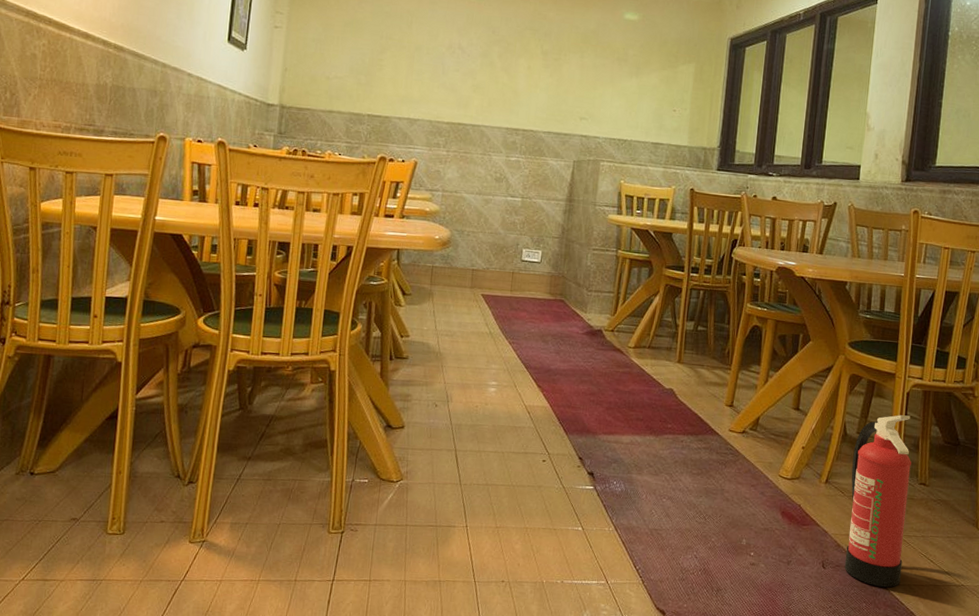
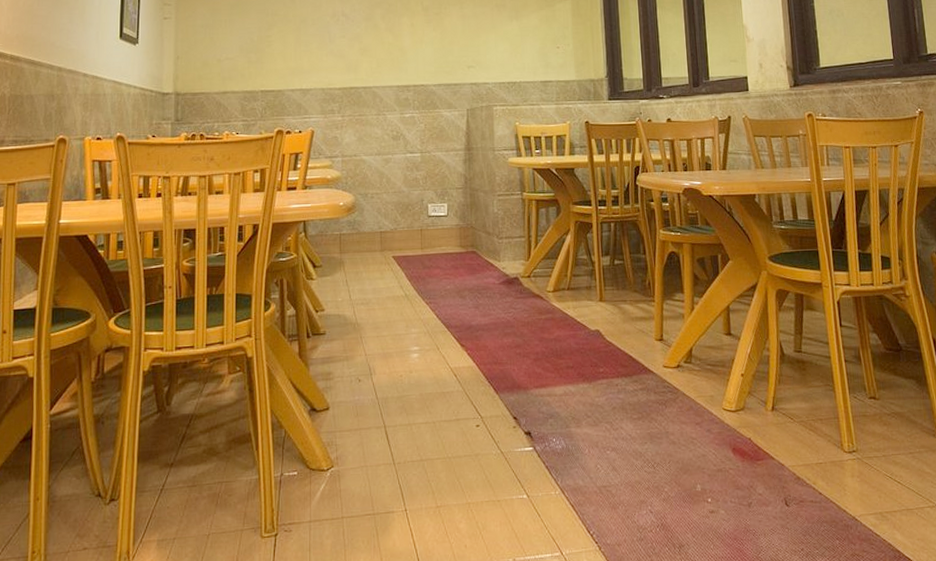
fire extinguisher: present [844,415,912,588] -> none [794,326,871,520]

